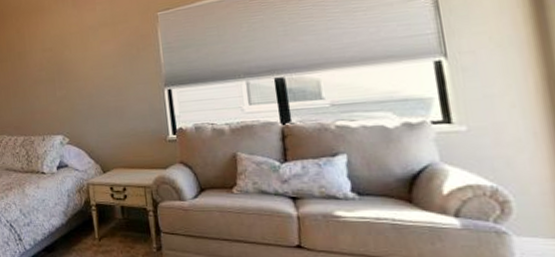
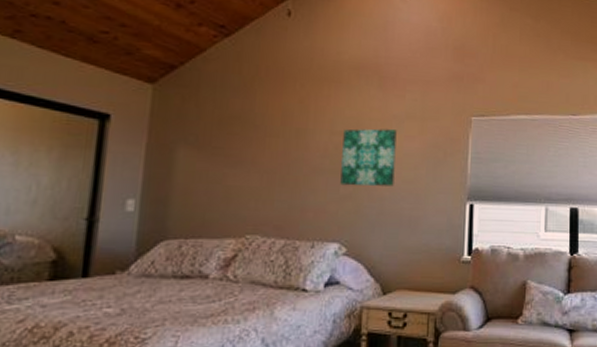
wall art: none [52,38,98,90] -> present [340,128,397,187]

